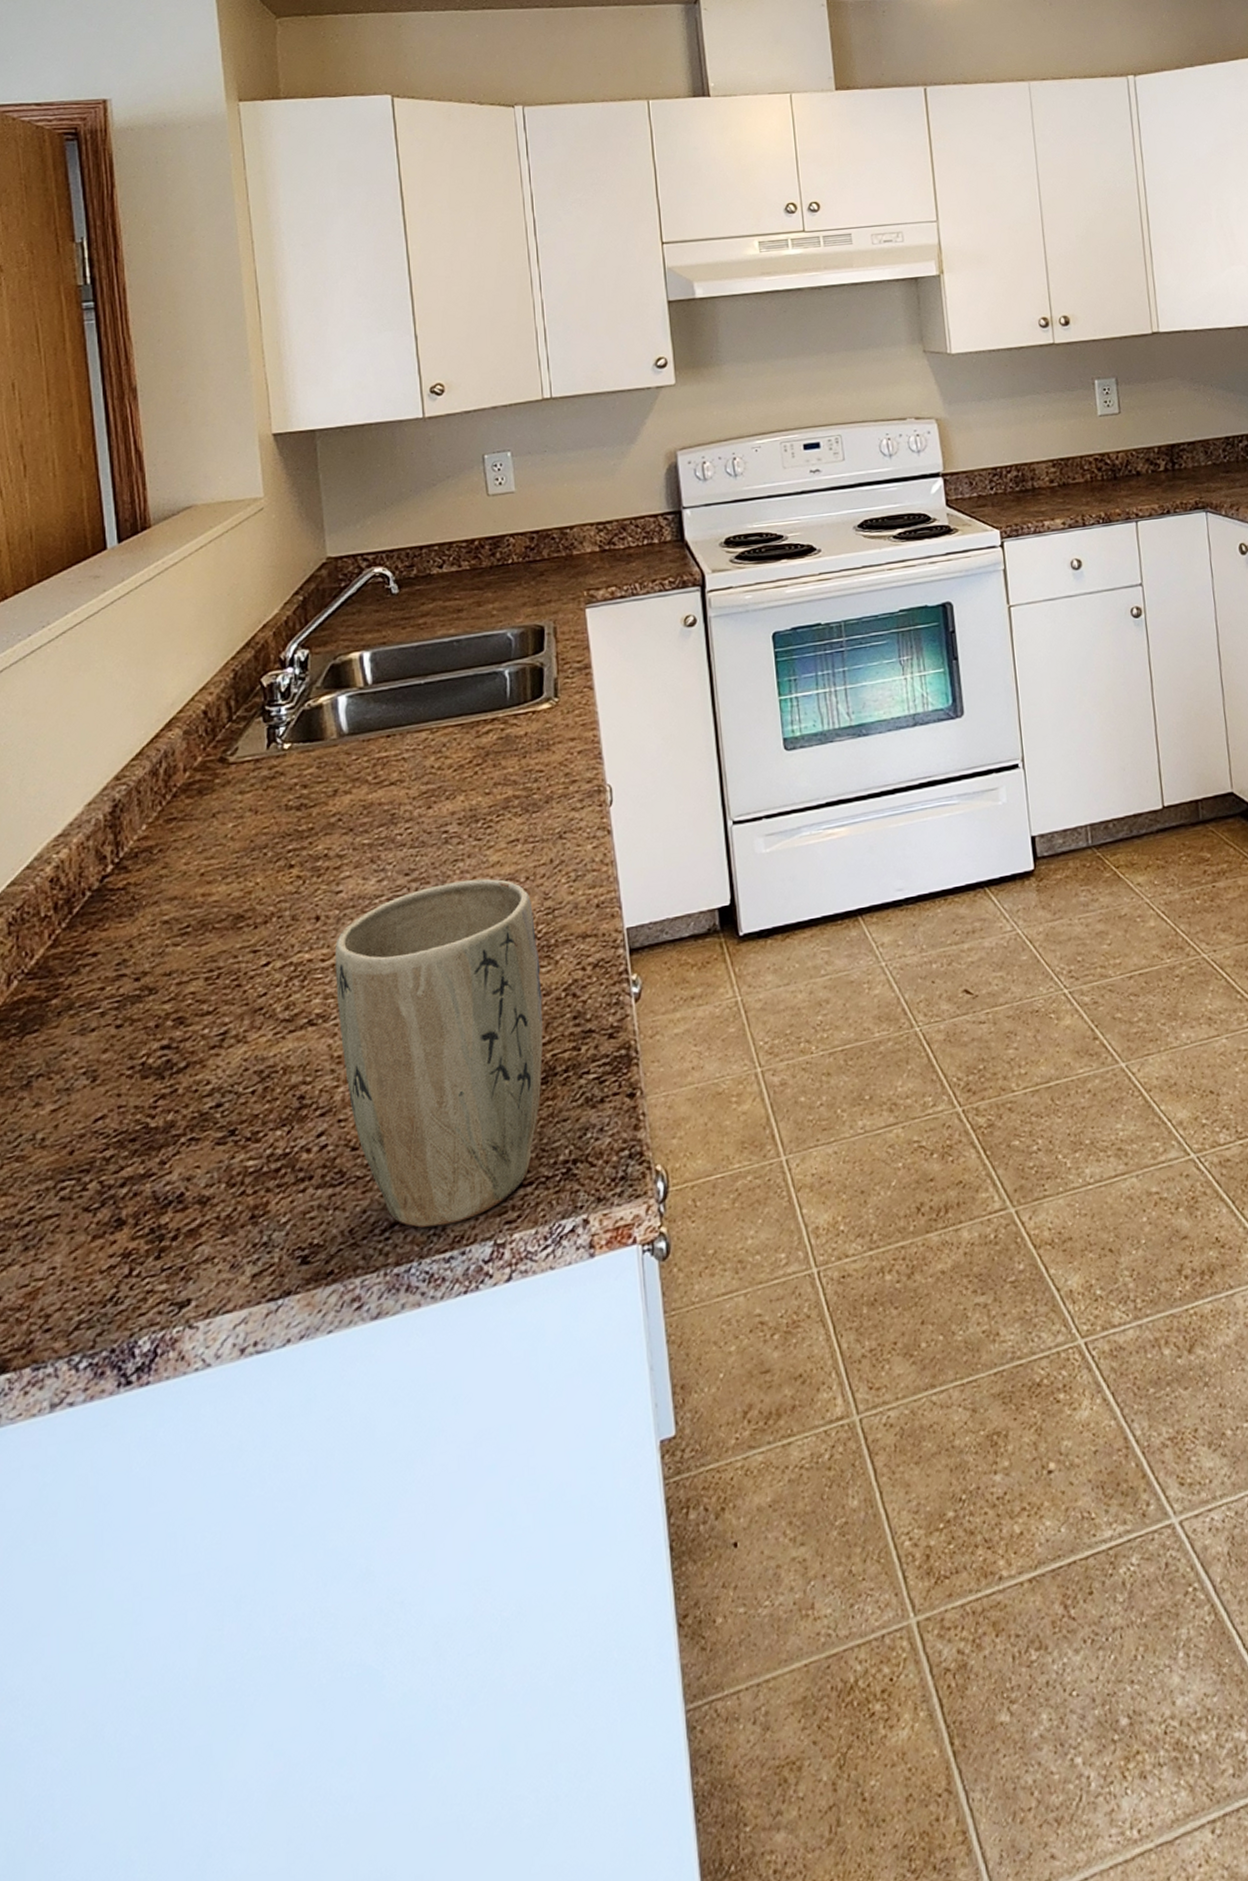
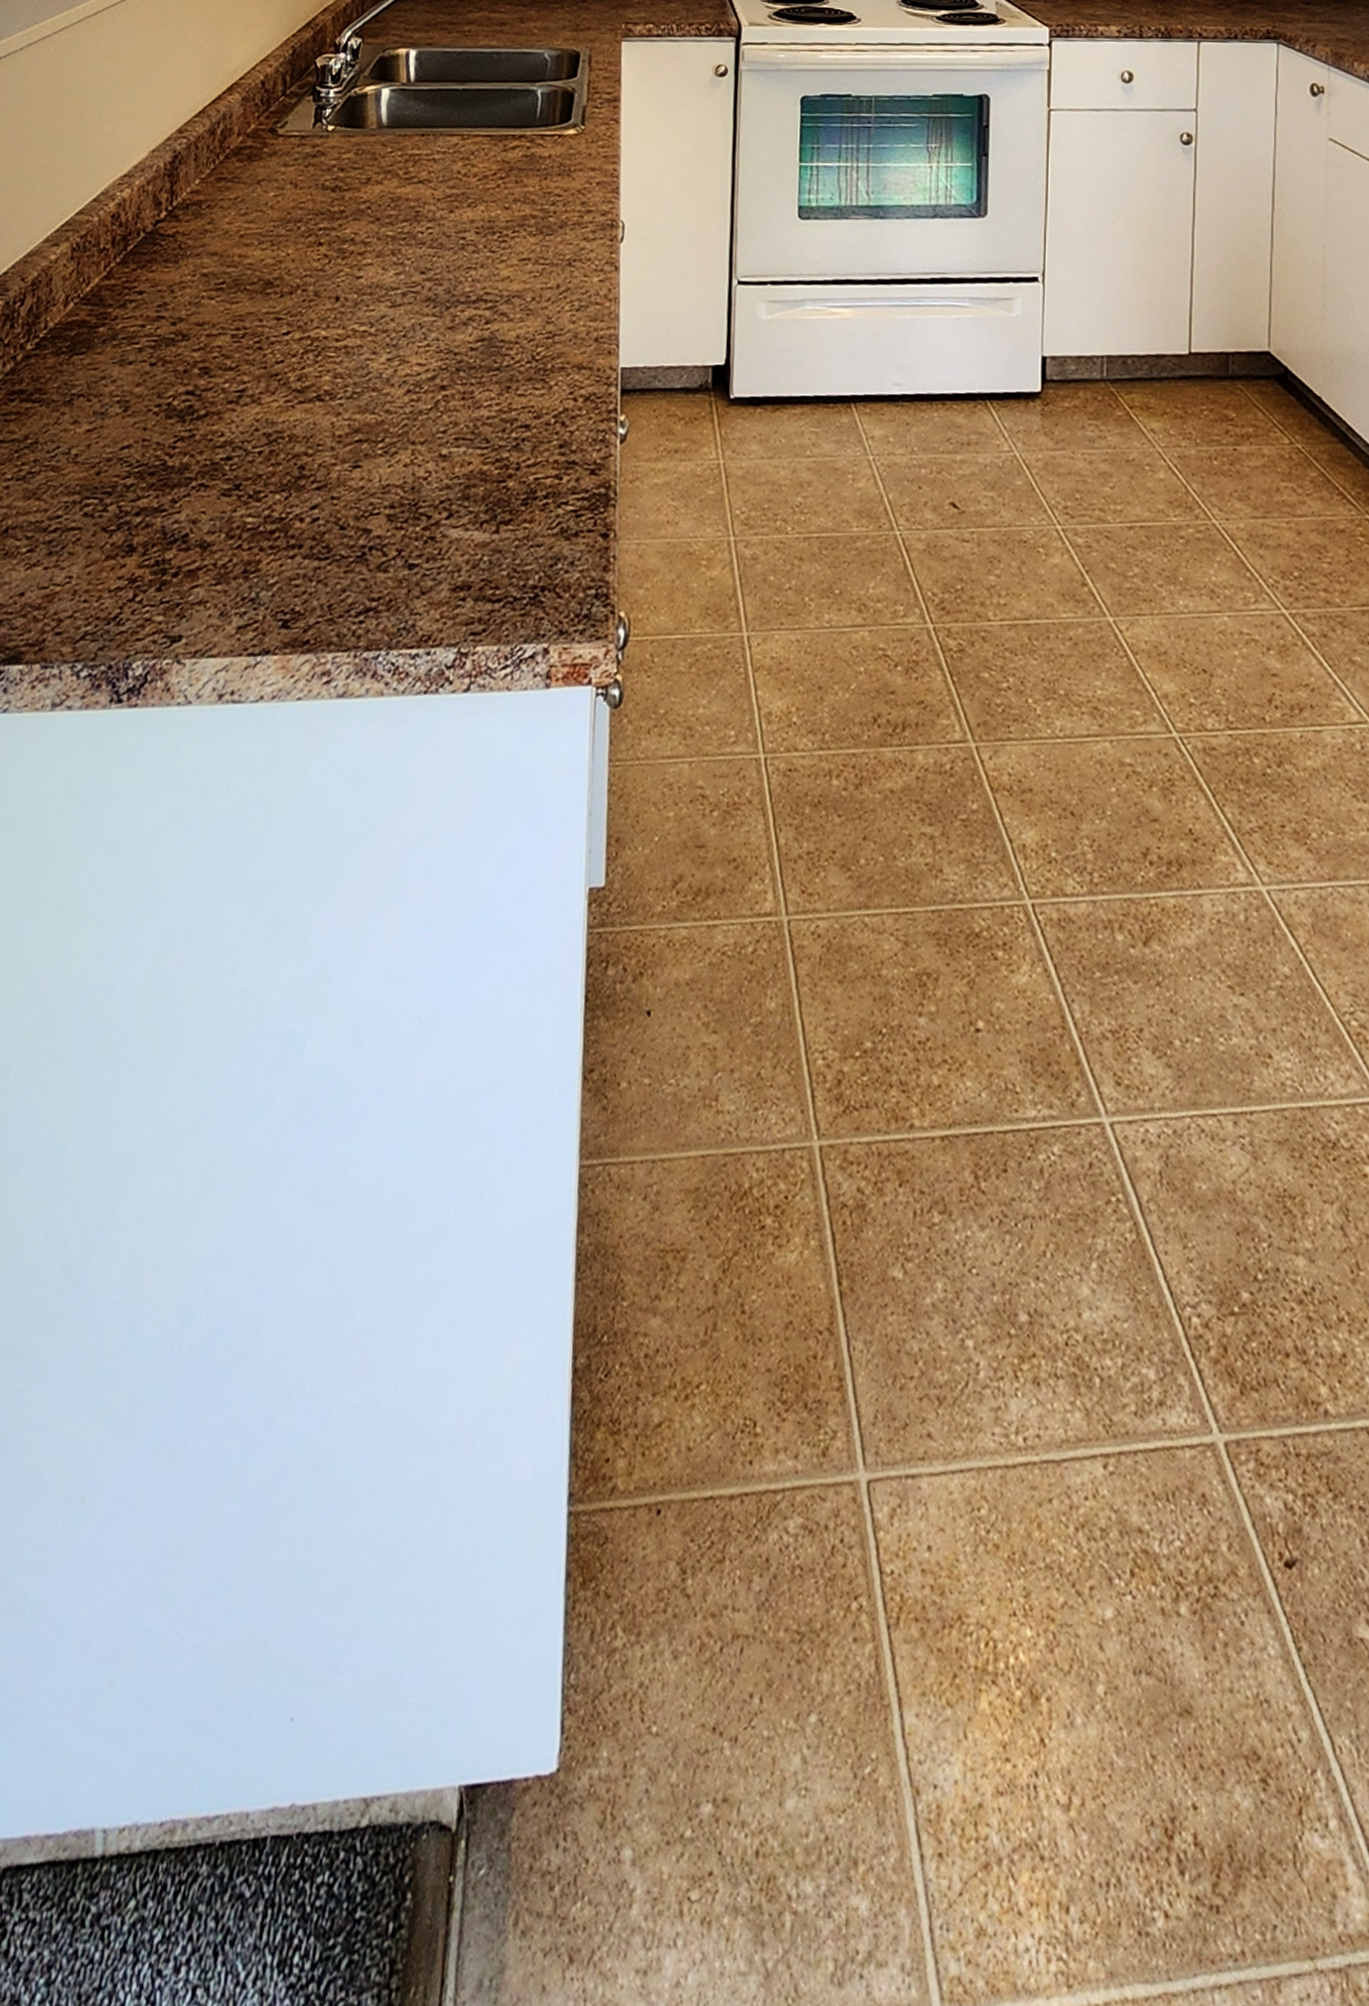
plant pot: present [334,878,543,1228] -> none [343,288,535,623]

